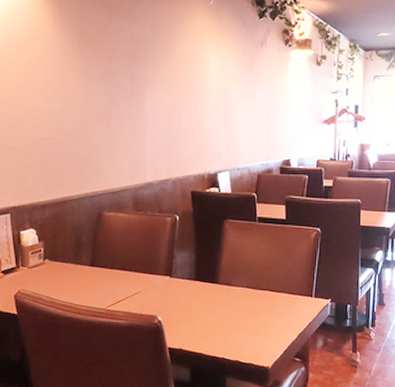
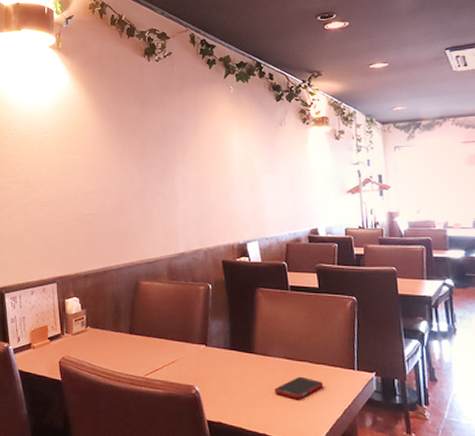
cell phone: none [235,304,283,325] -> present [274,376,324,399]

